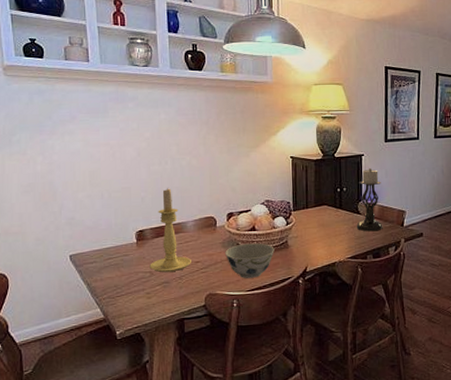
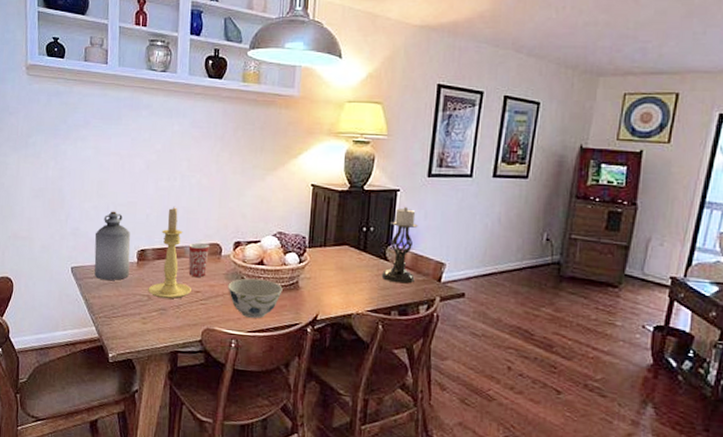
bottle: none [91,198,129,264] -> present [94,211,131,281]
mug: none [185,218,205,249] -> present [188,243,209,277]

